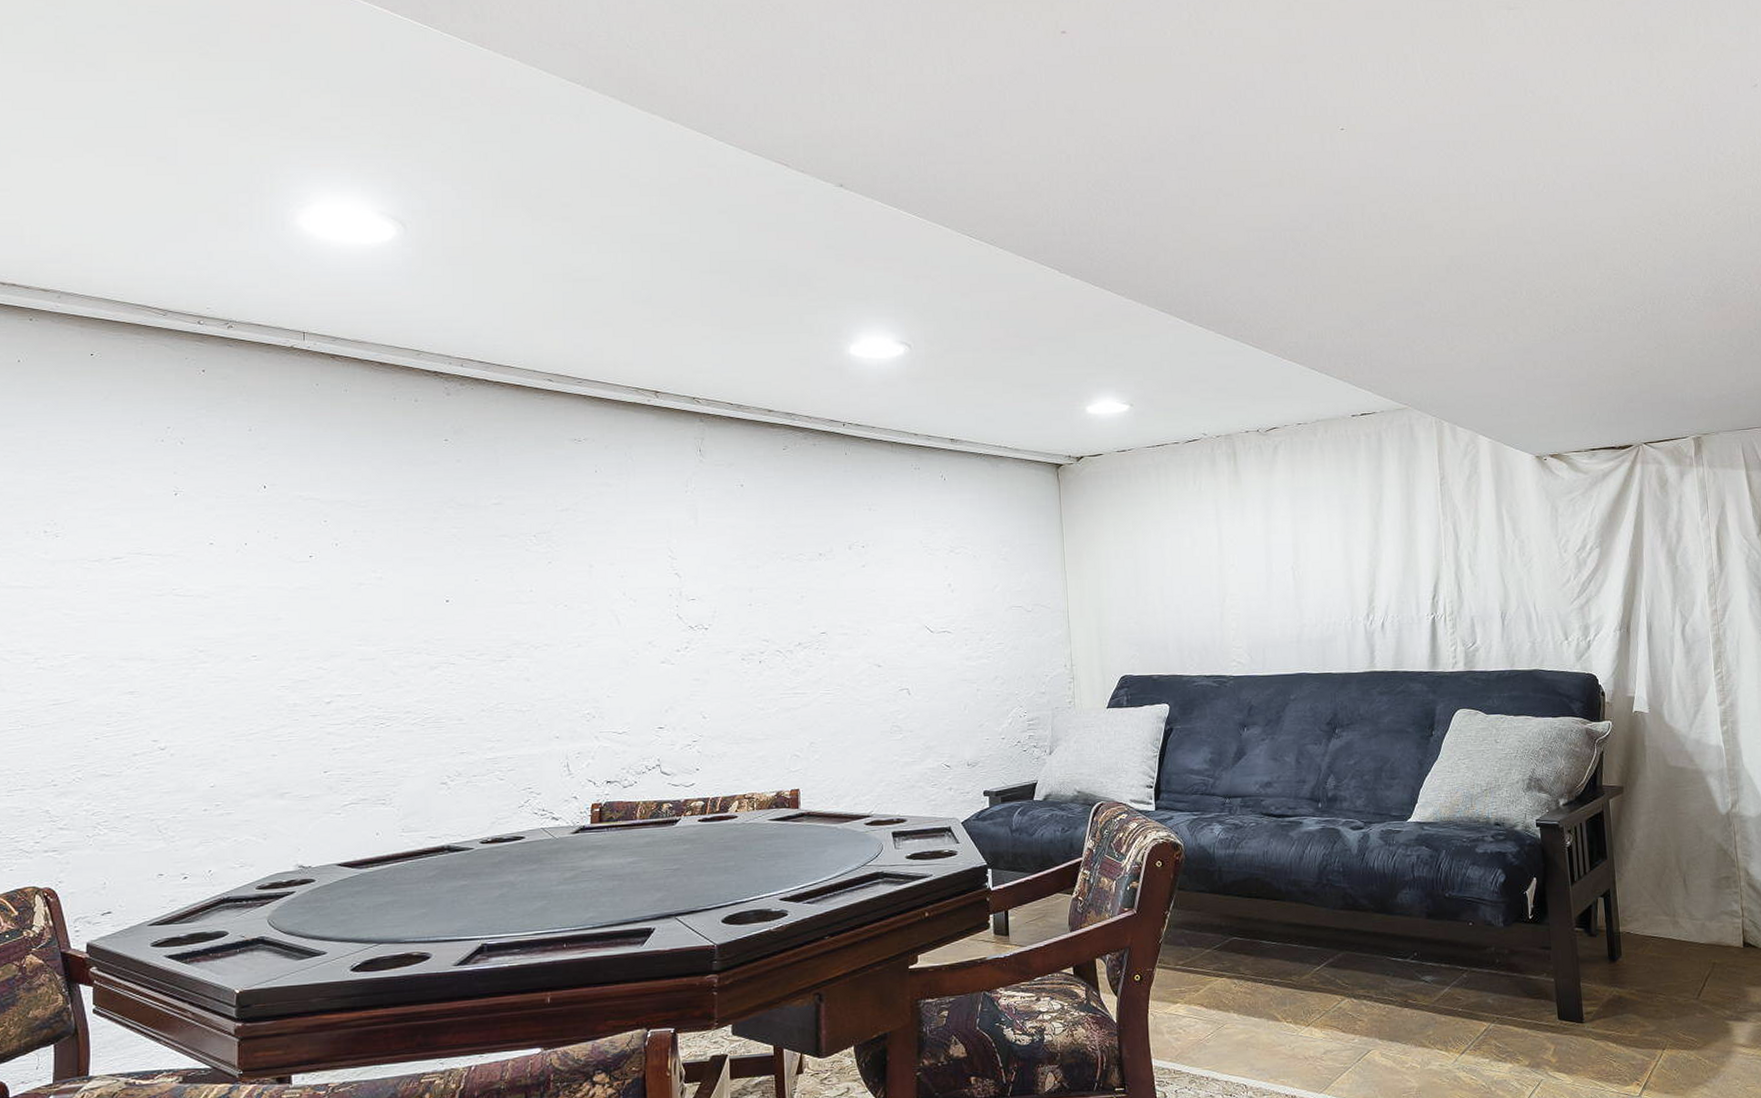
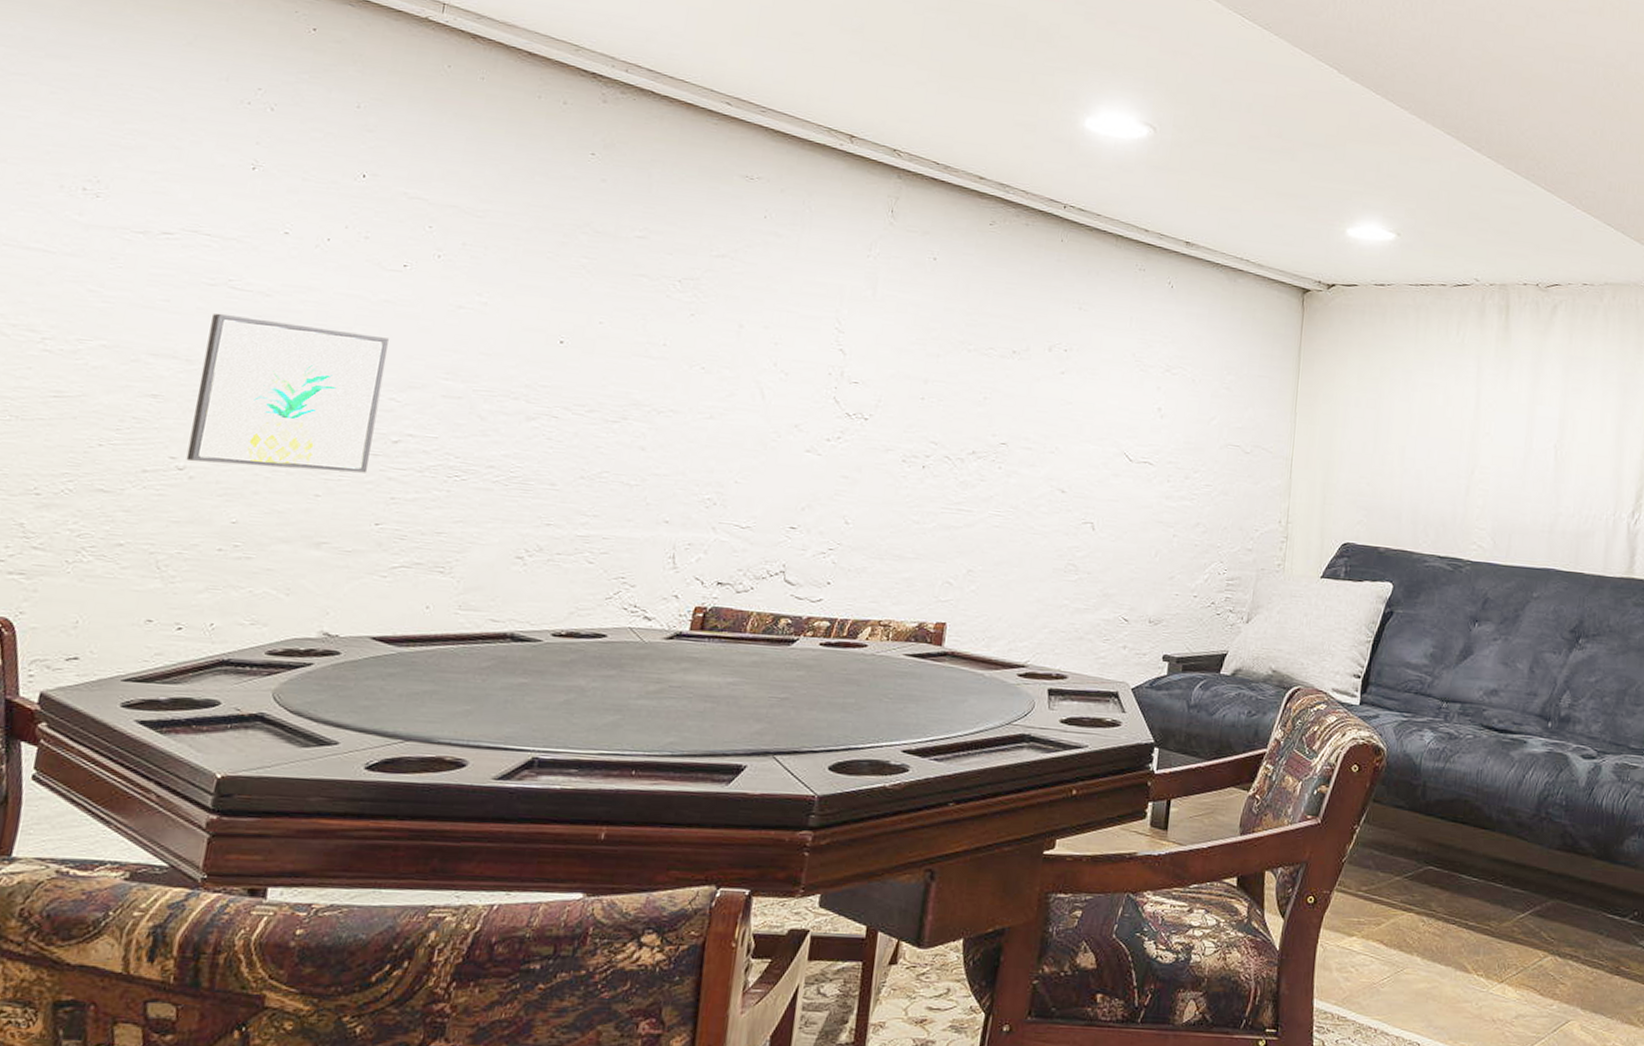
wall art: none [165,617,310,741] -> present [186,313,389,473]

